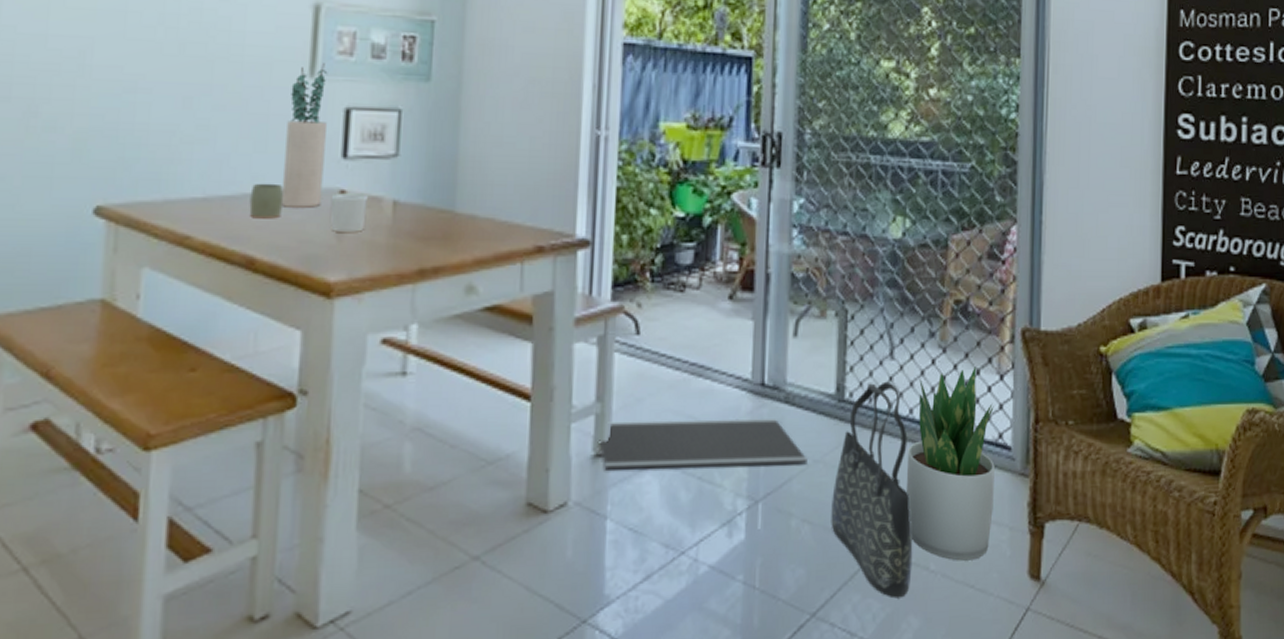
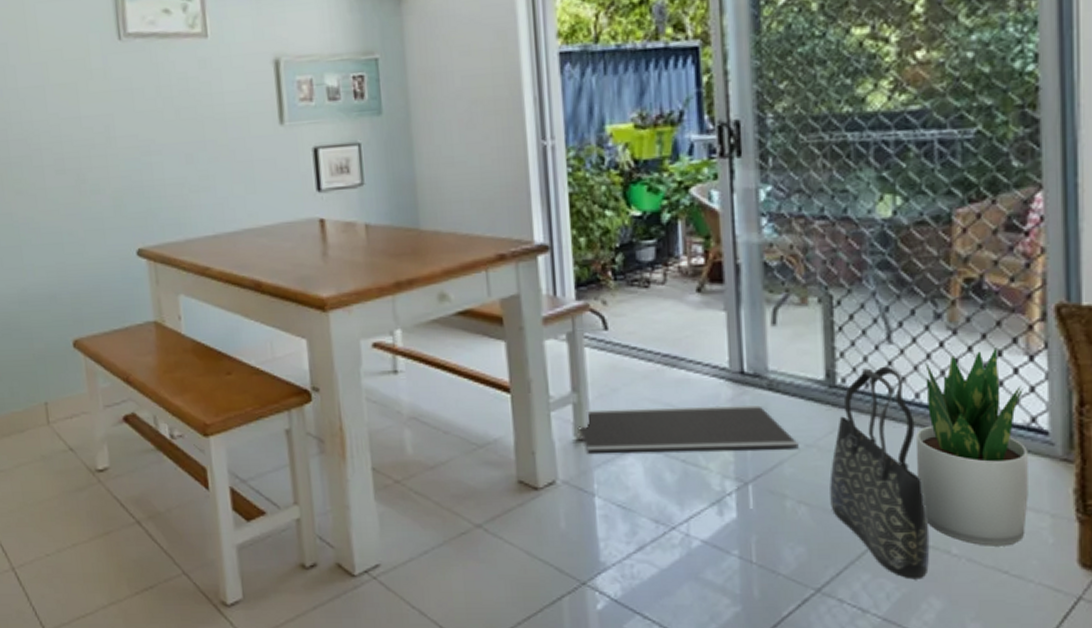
mug: present [249,183,285,219] -> none [248,218,276,249]
vase: present [281,63,328,209] -> none [267,111,306,239]
mug: present [329,193,368,234] -> none [313,220,345,256]

